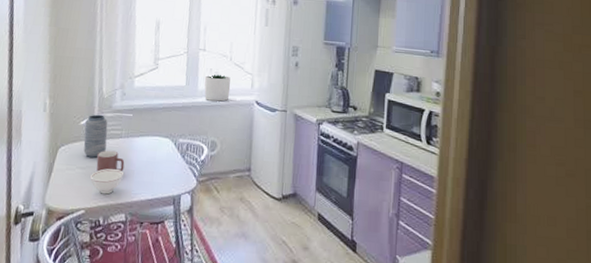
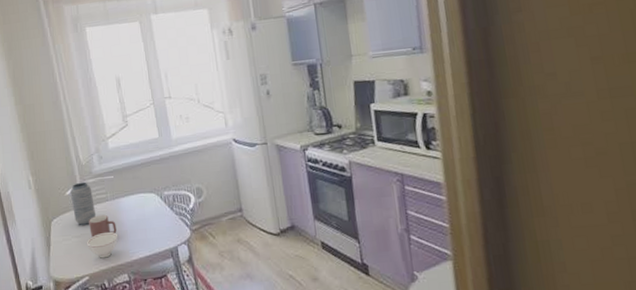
planter: present [204,74,231,102] -> none [177,118,205,148]

